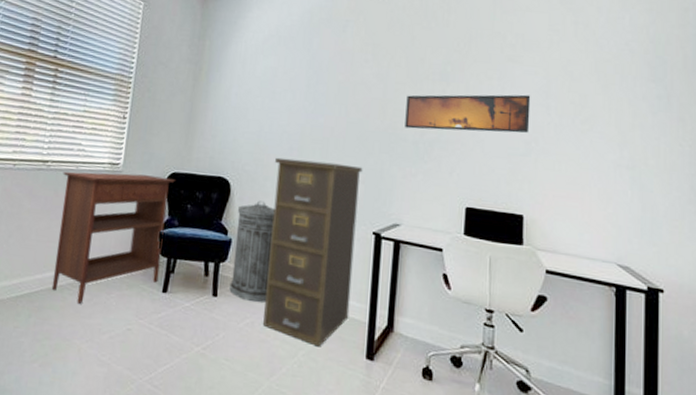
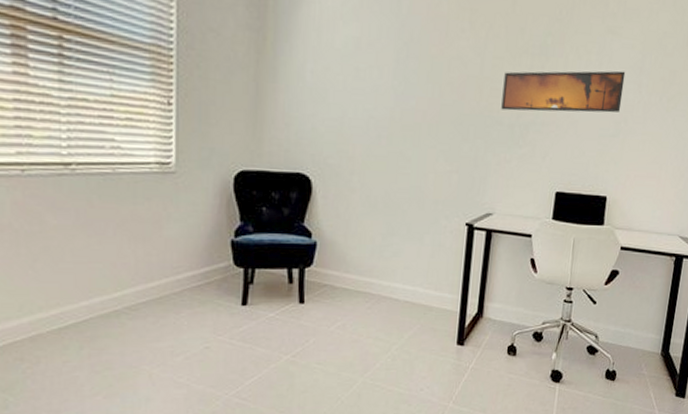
console table: present [51,171,176,304] -> none [95,174,246,327]
trash can: present [229,200,275,303] -> none [317,197,364,304]
filing cabinet: present [263,157,363,347] -> none [355,147,457,340]

